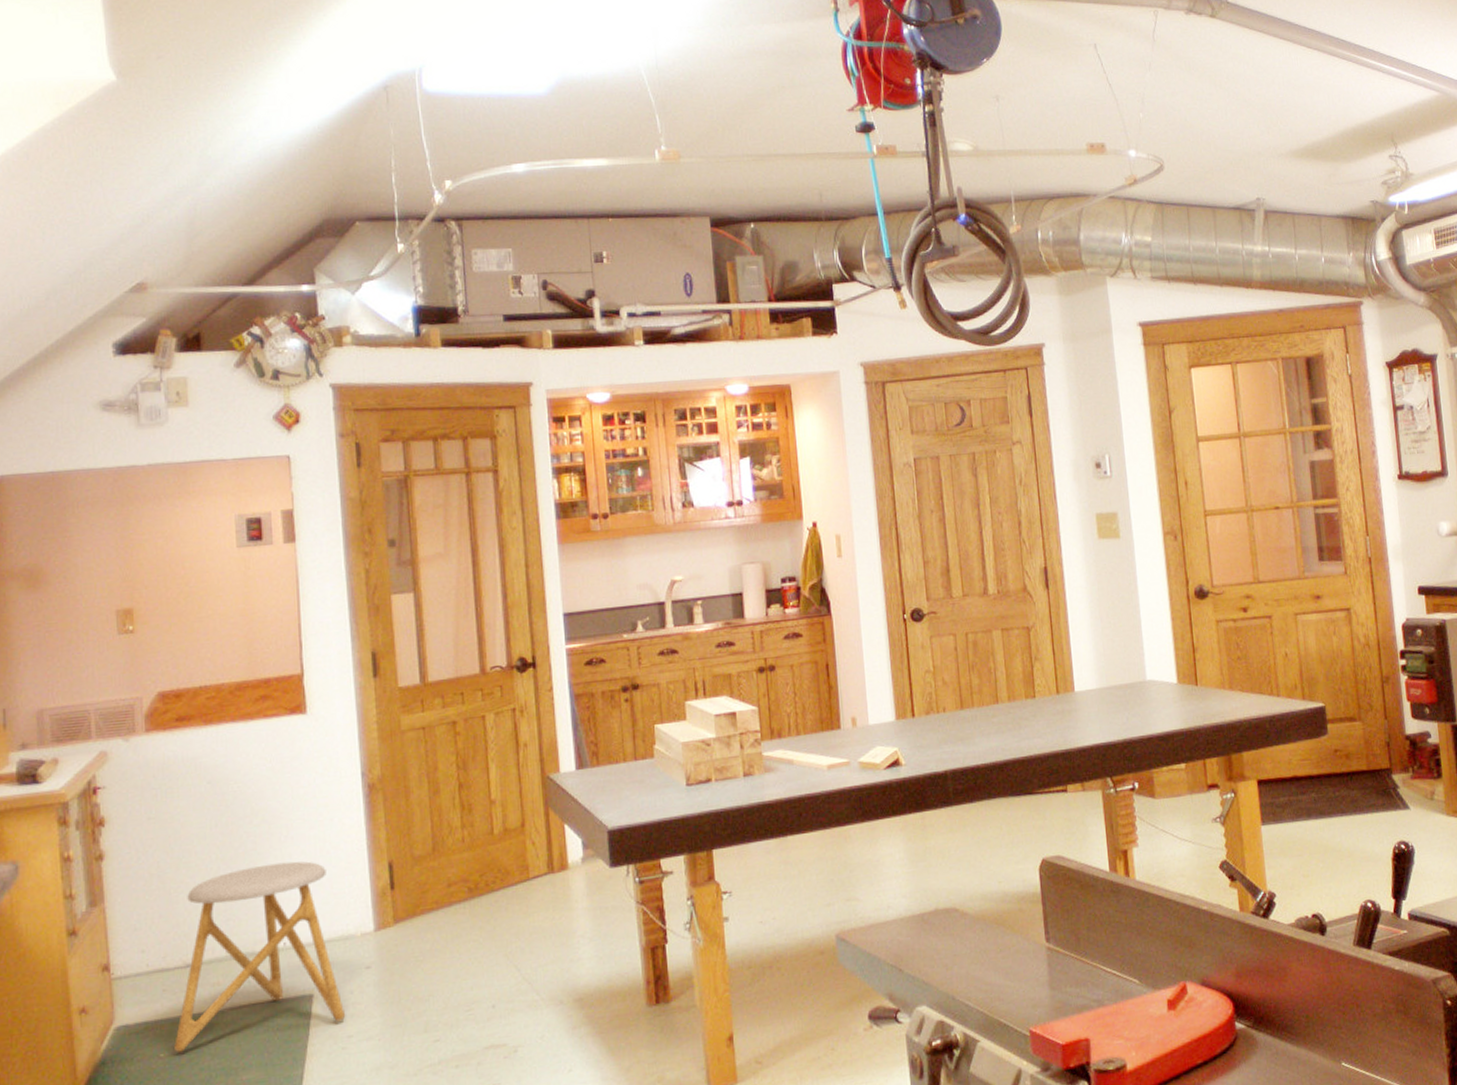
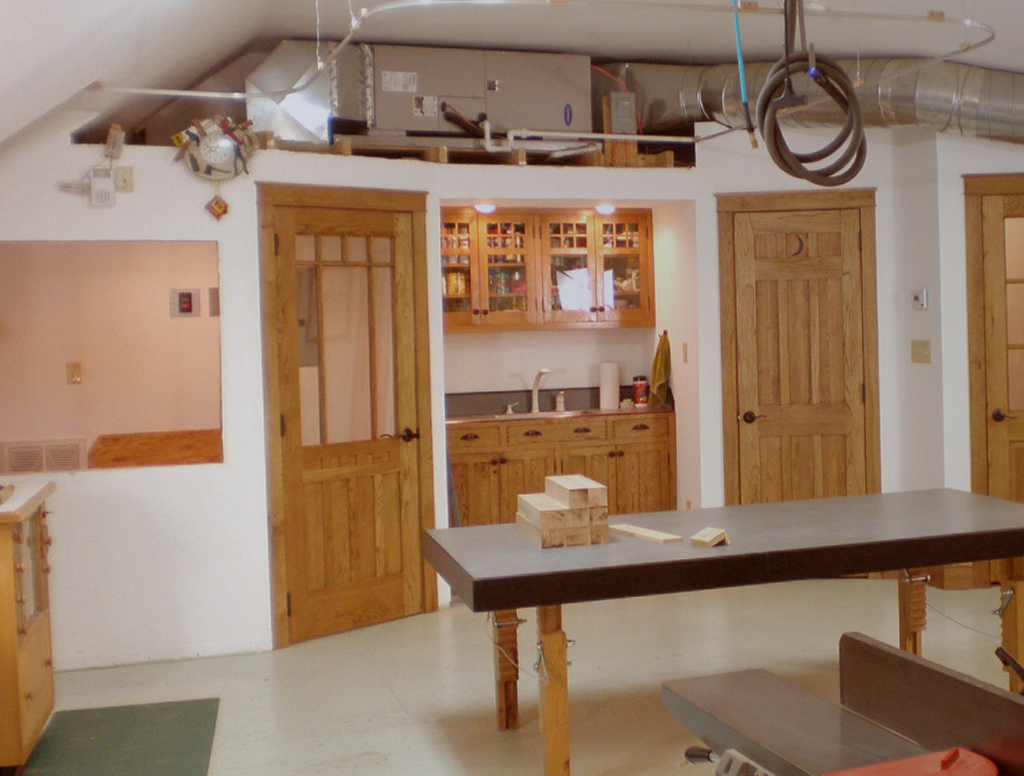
stool: present [174,861,346,1052] -> none [103,586,246,737]

